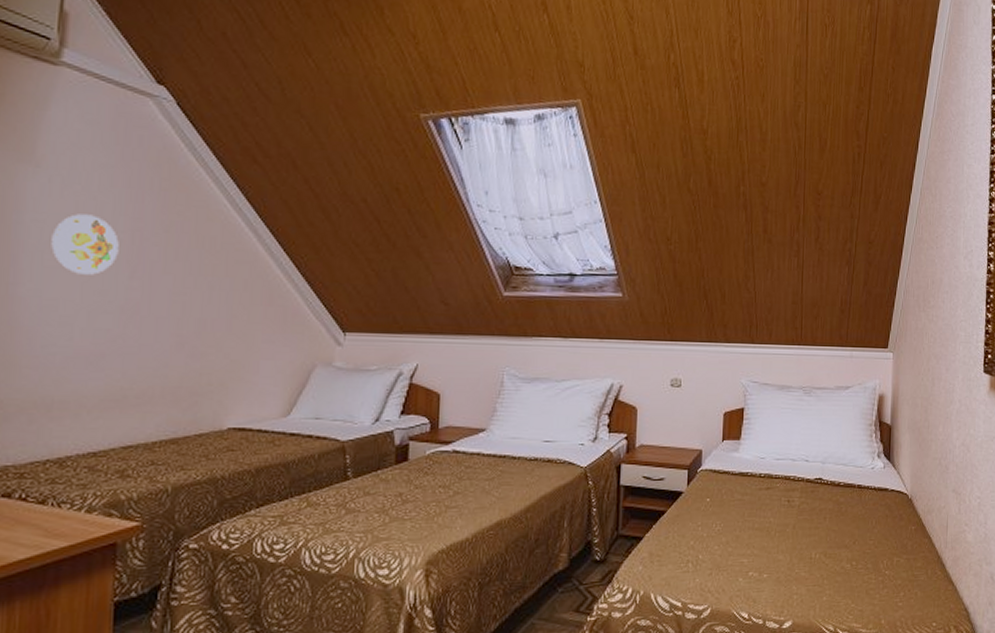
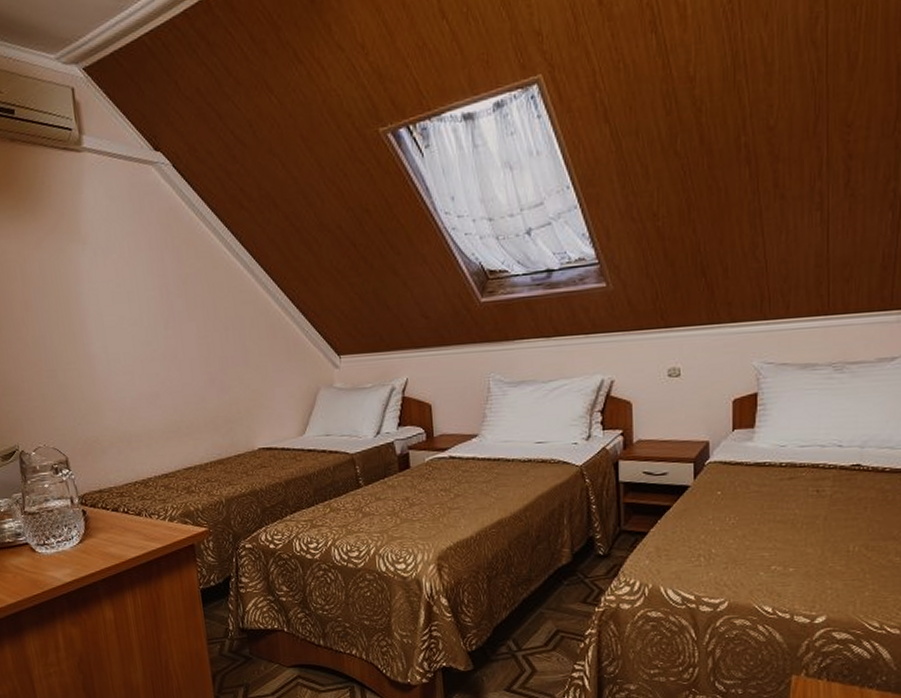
decorative plate: present [51,214,119,275] -> none [105,278,154,330]

